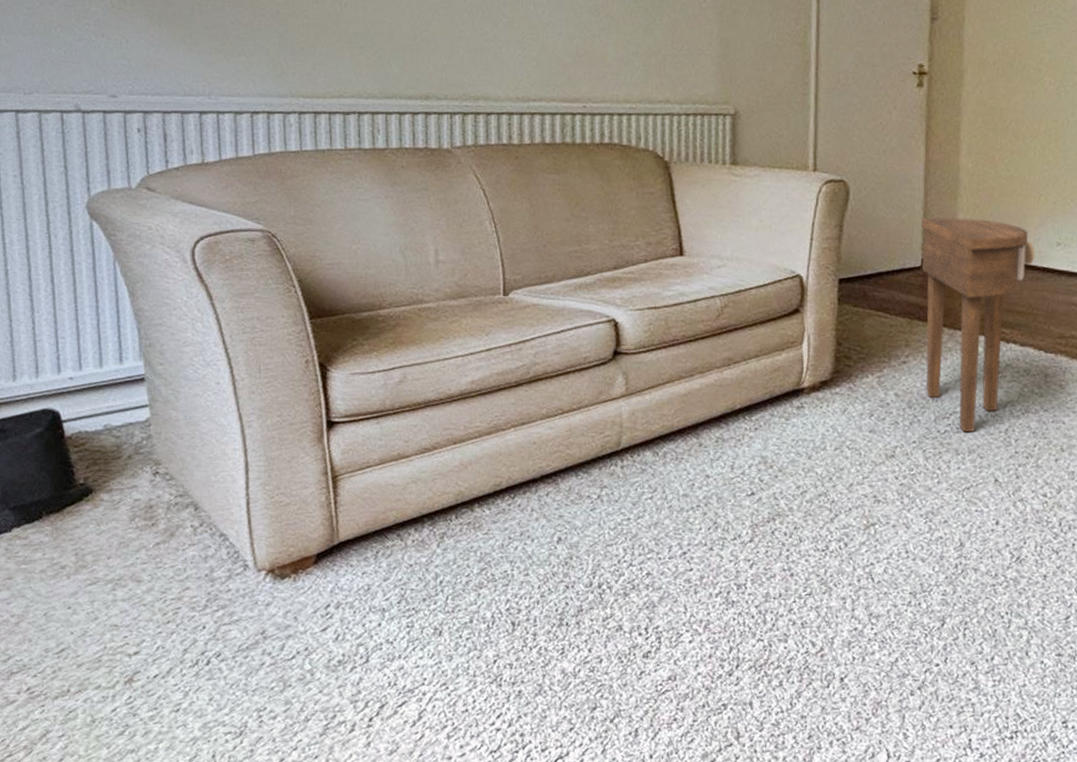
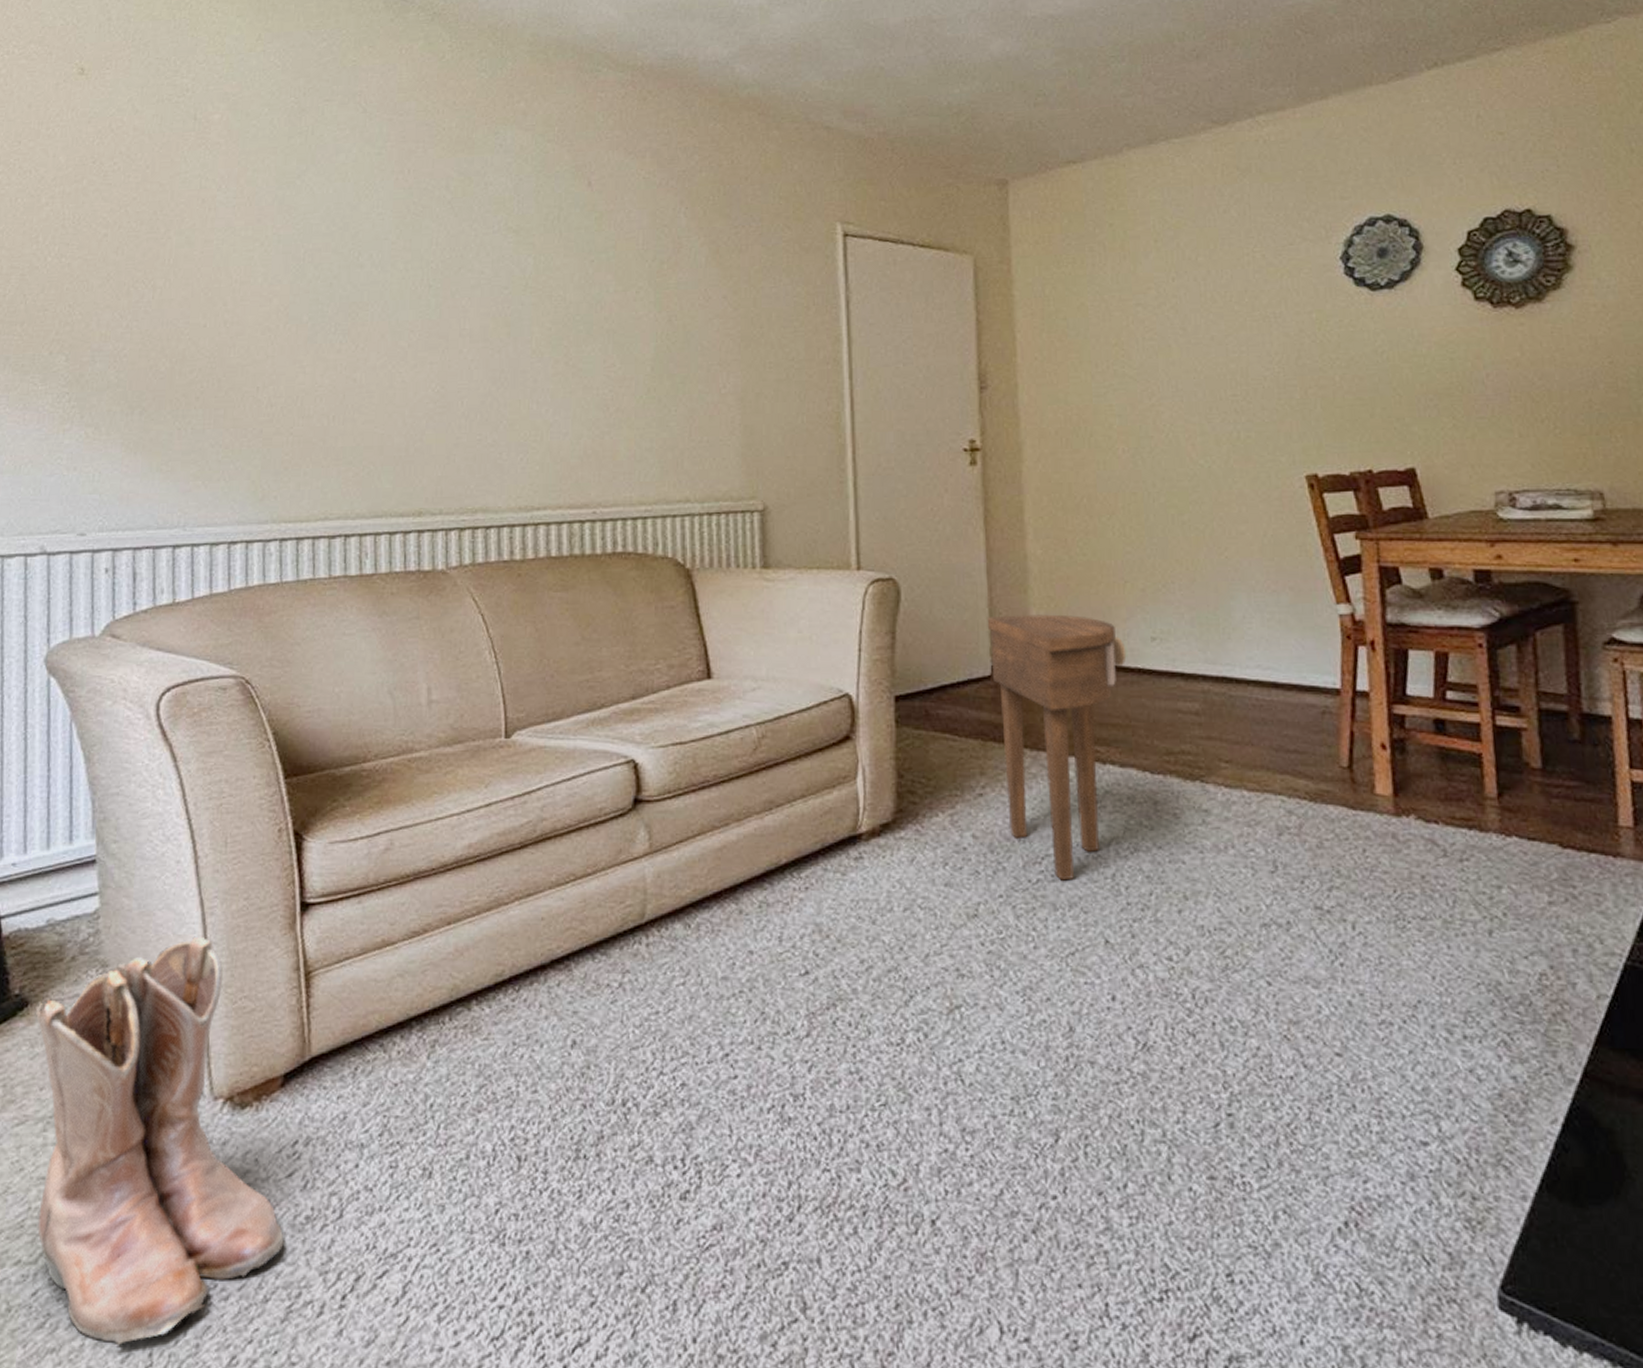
boots: none [98,444,321,749] -> present [34,936,284,1346]

